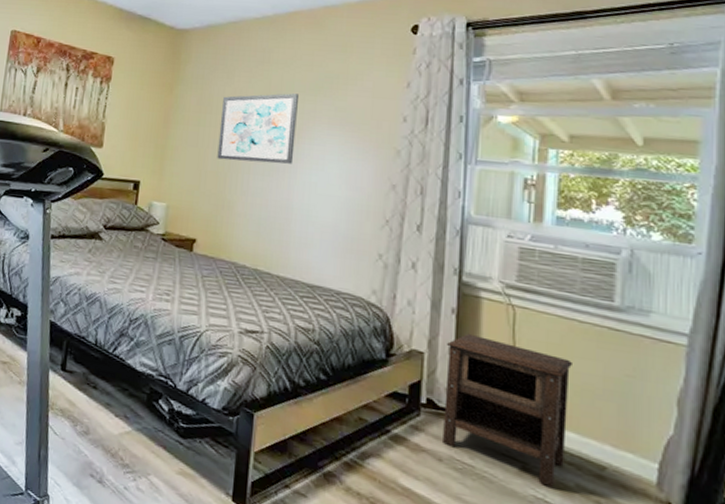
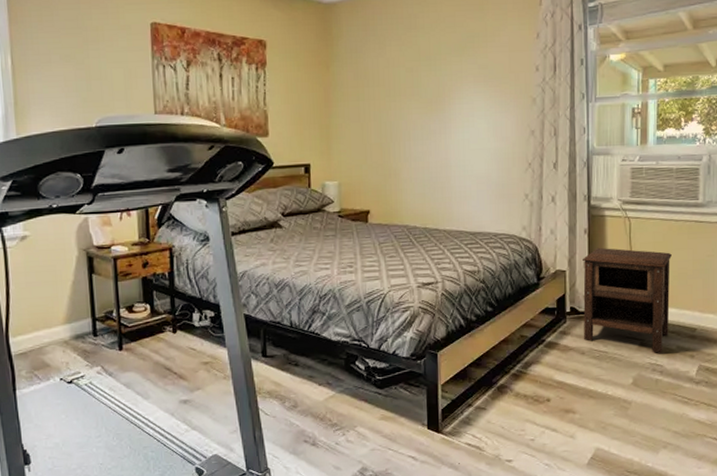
wall art: present [217,93,298,164] -> none [377,56,447,131]

